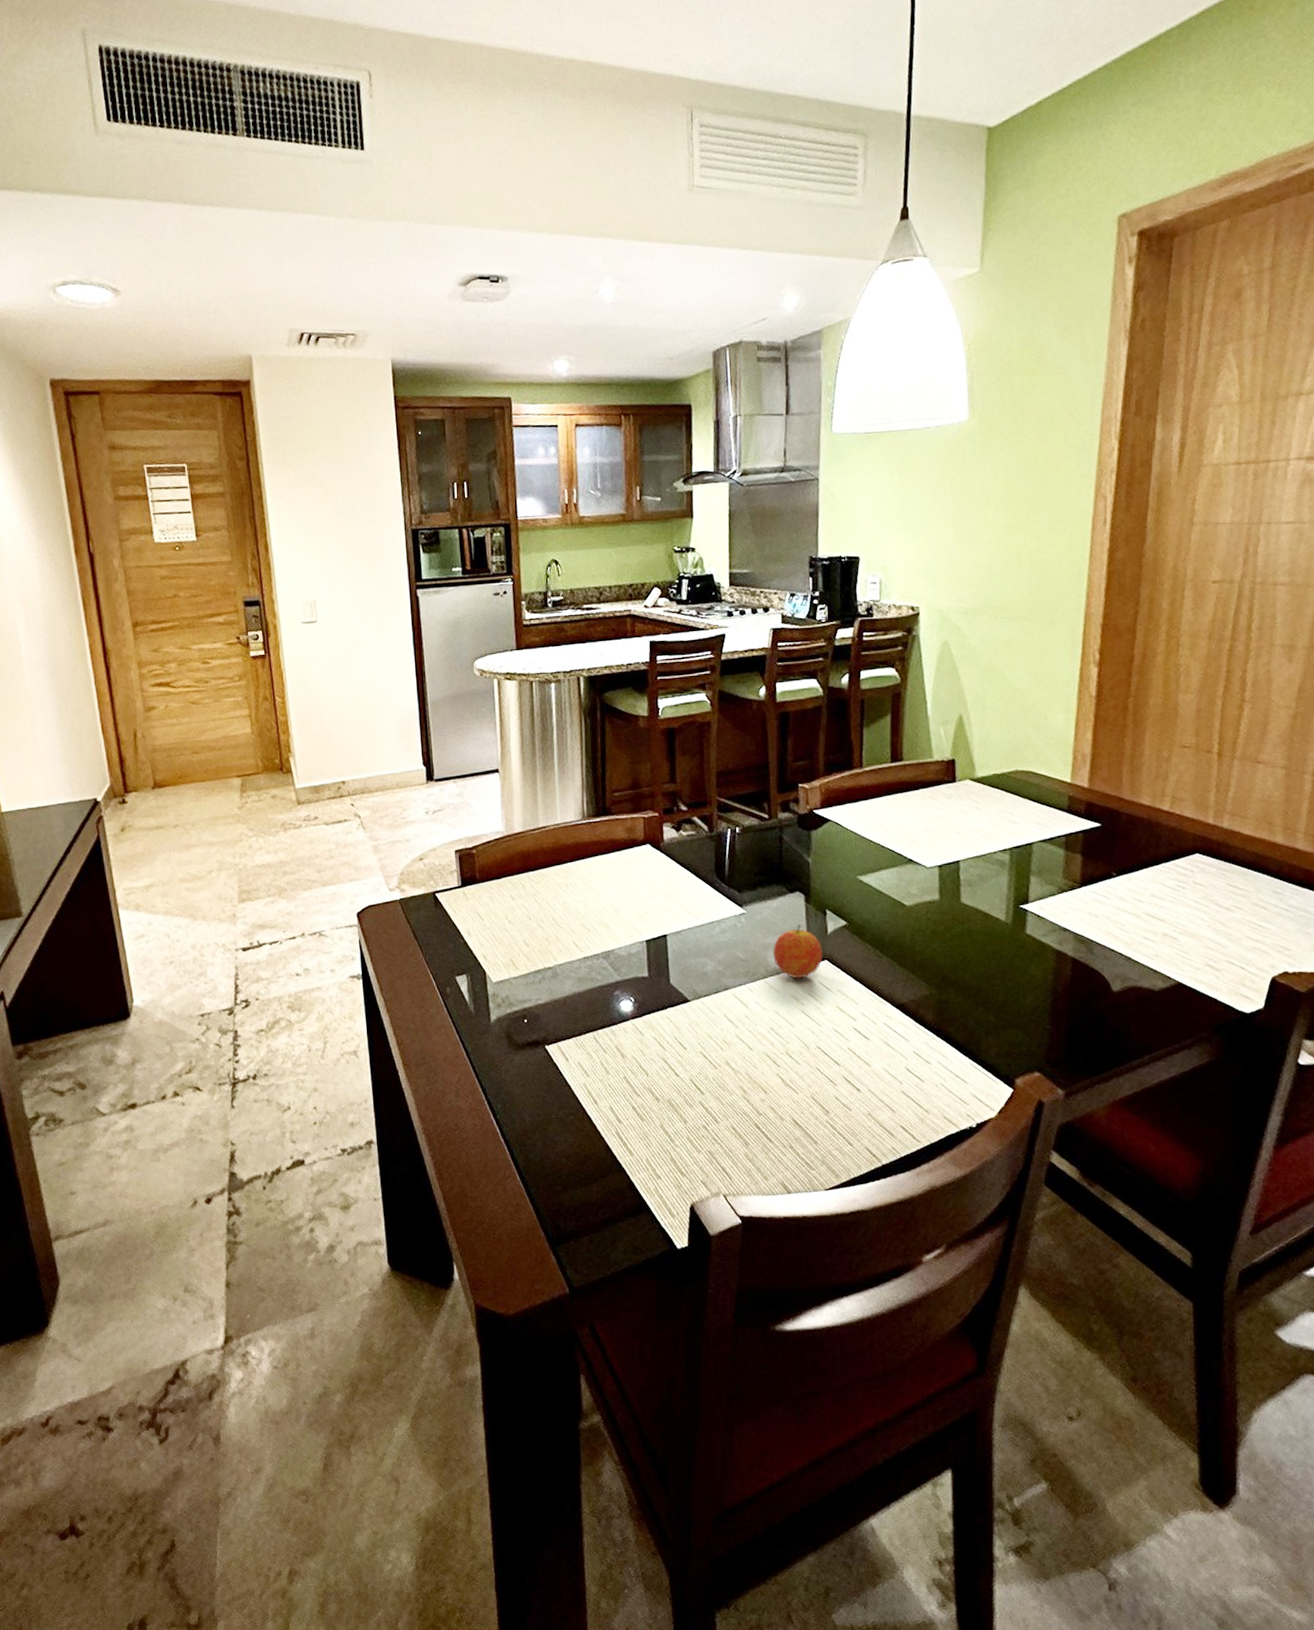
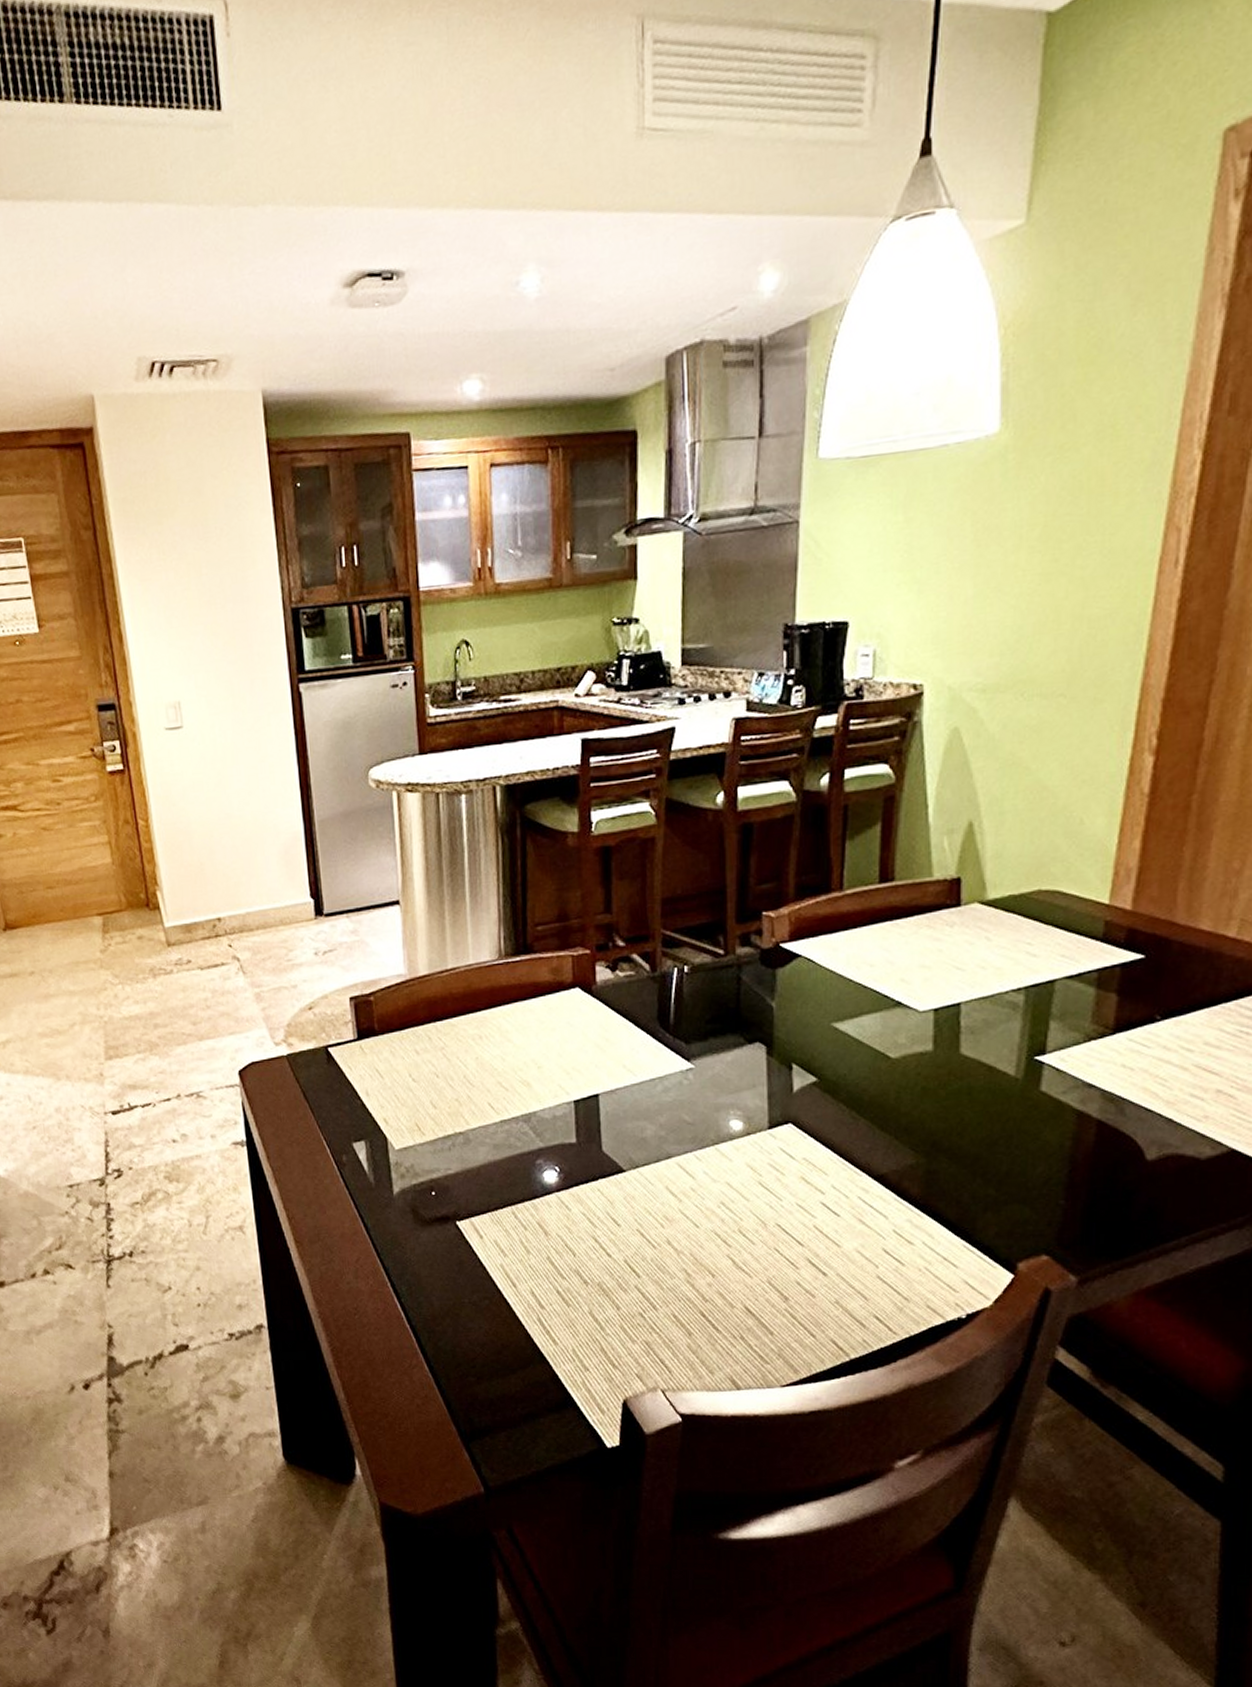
fruit: present [773,925,823,979] -> none [726,1081,786,1146]

